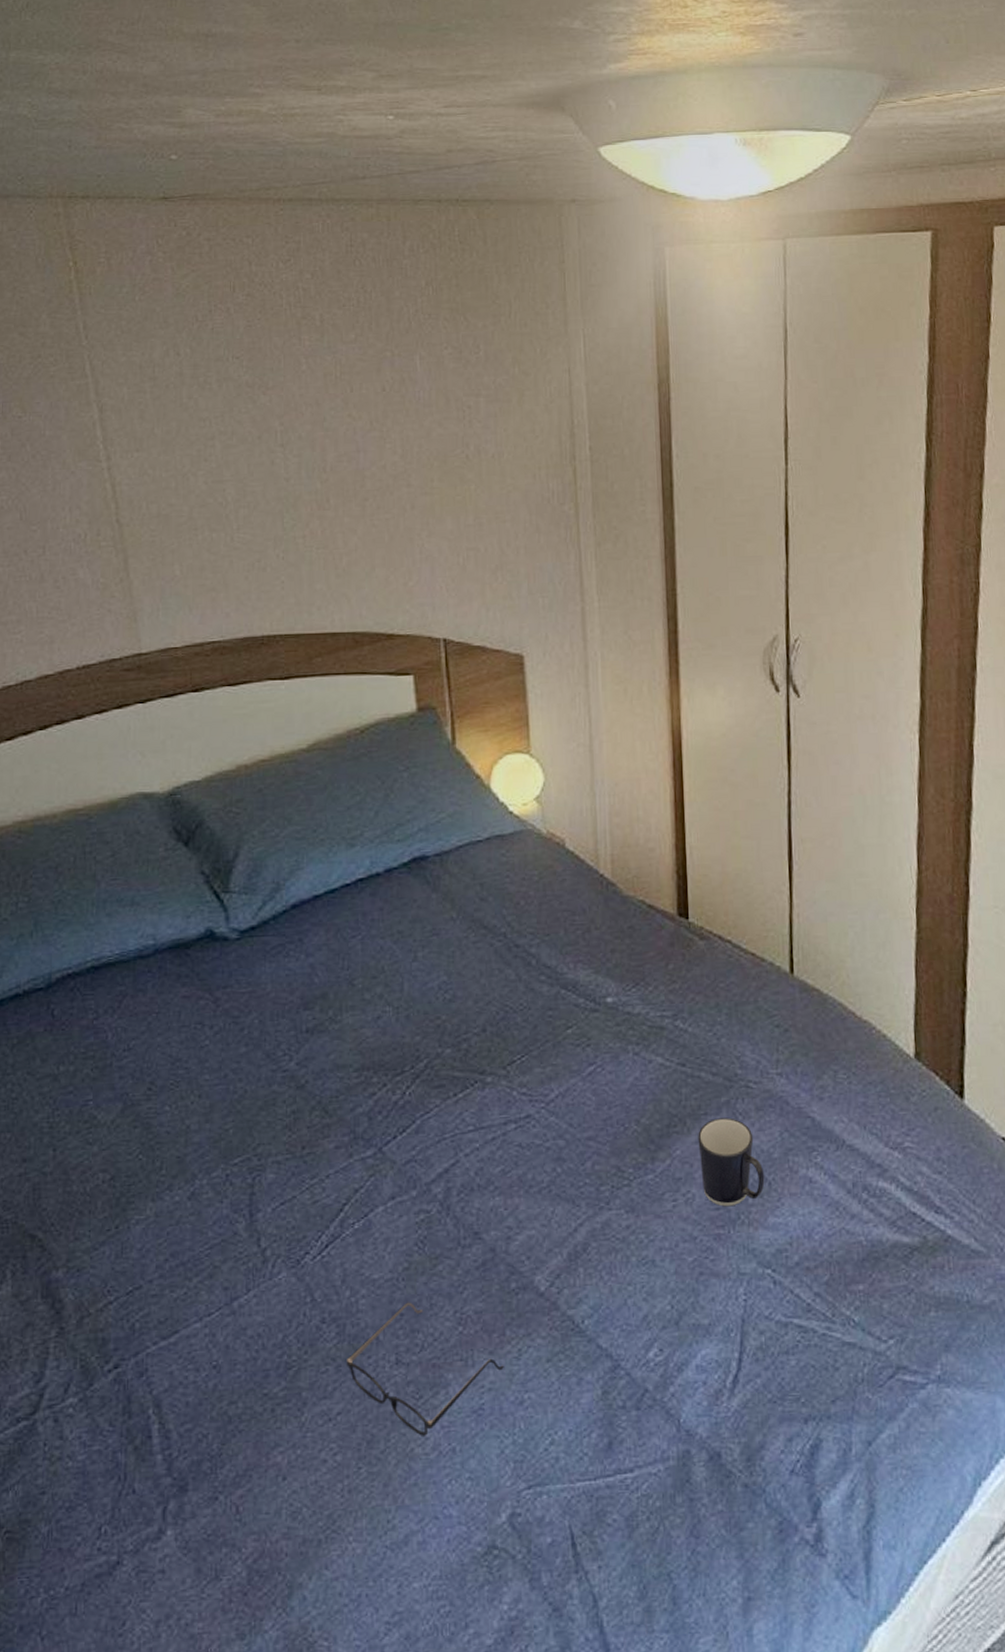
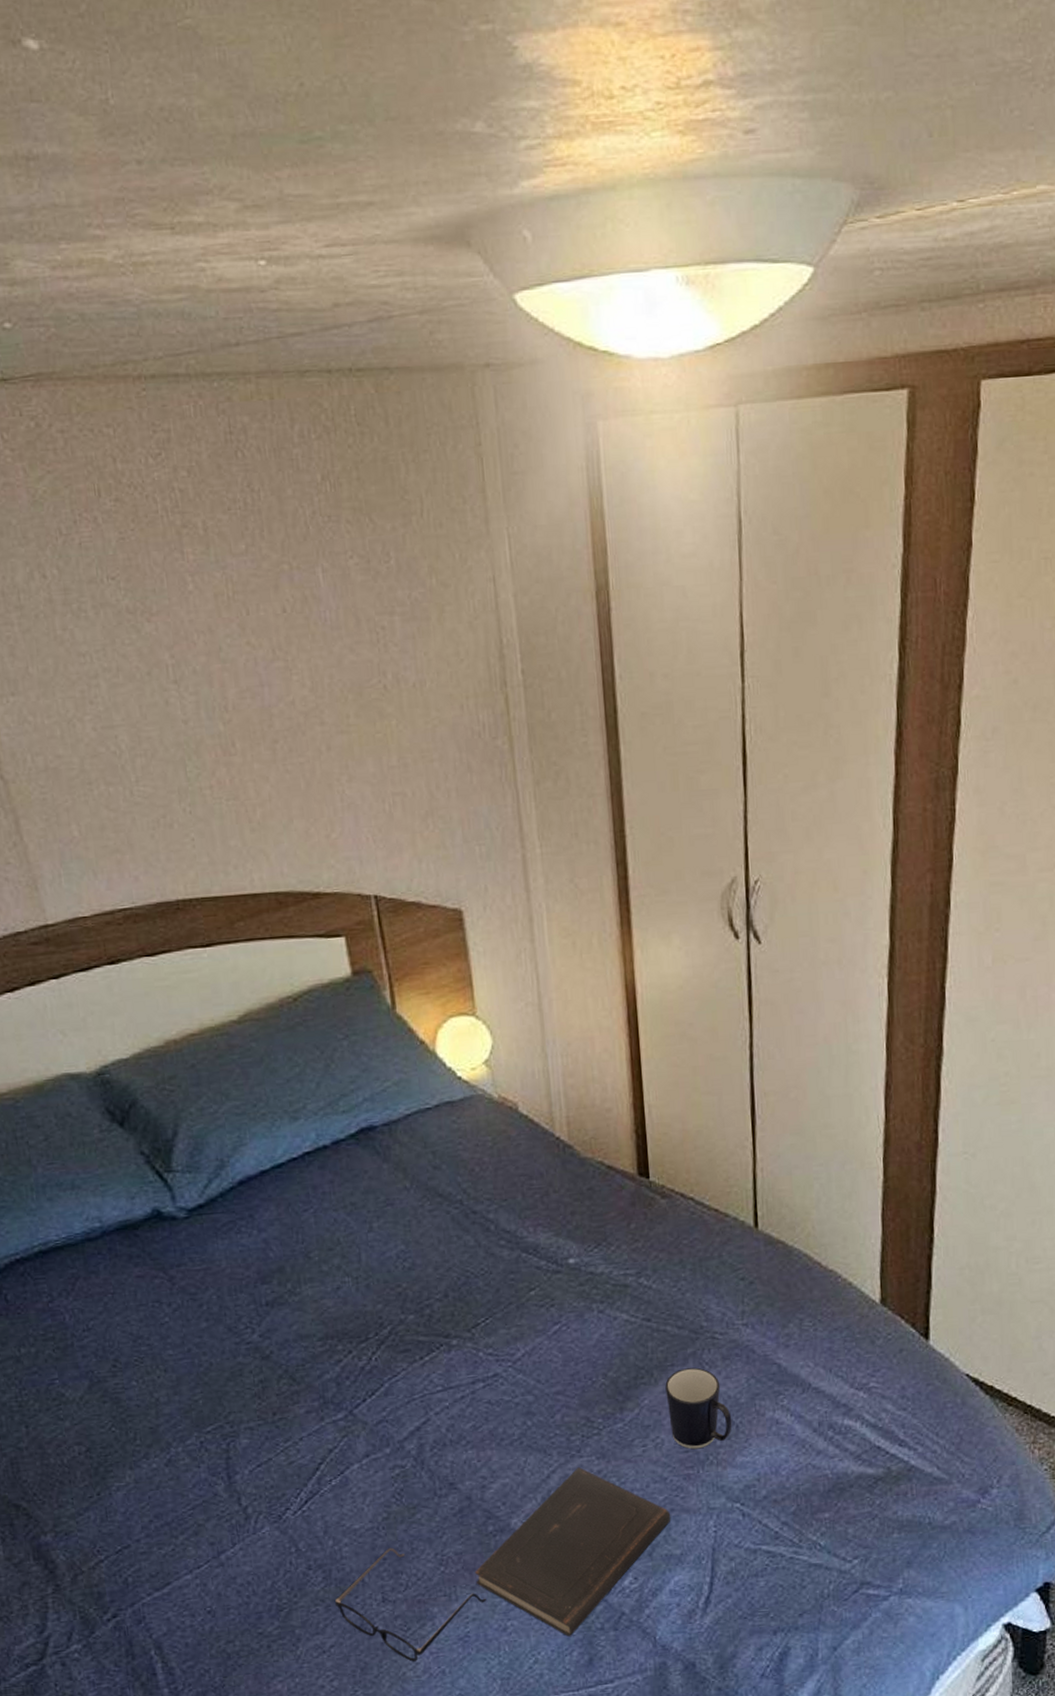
hardcover book: none [494,1221,700,1414] -> present [475,1467,671,1637]

